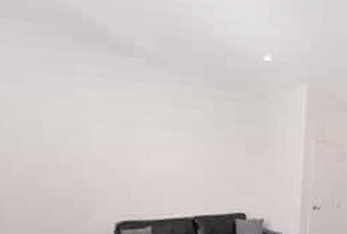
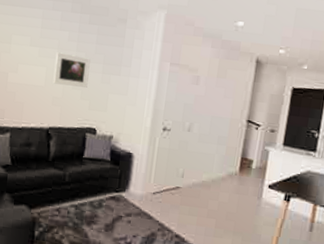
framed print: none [192,134,232,171] -> present [53,52,90,88]

